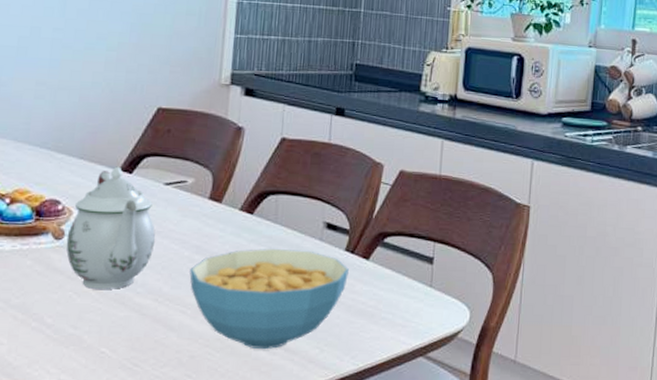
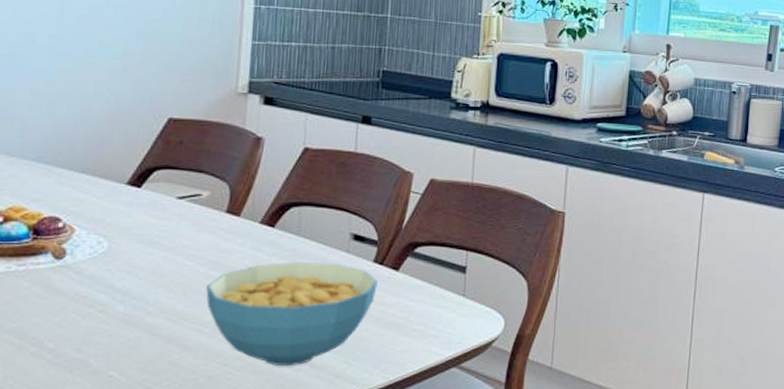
teapot: present [66,166,155,289] -> none [68,180,168,310]

